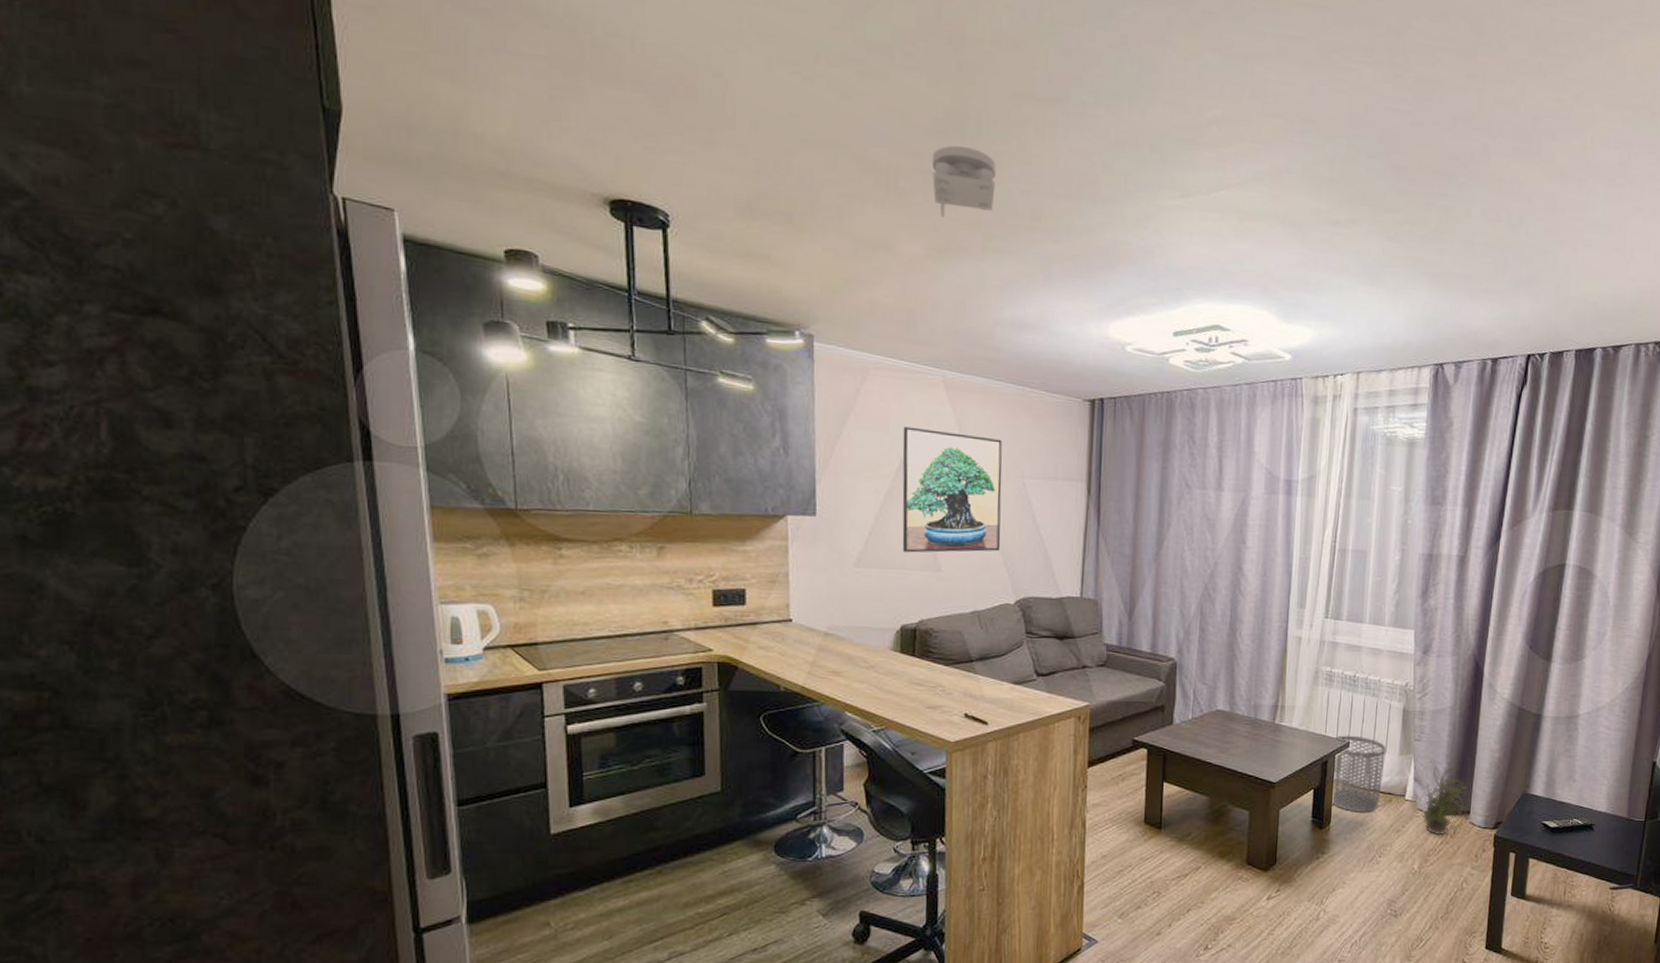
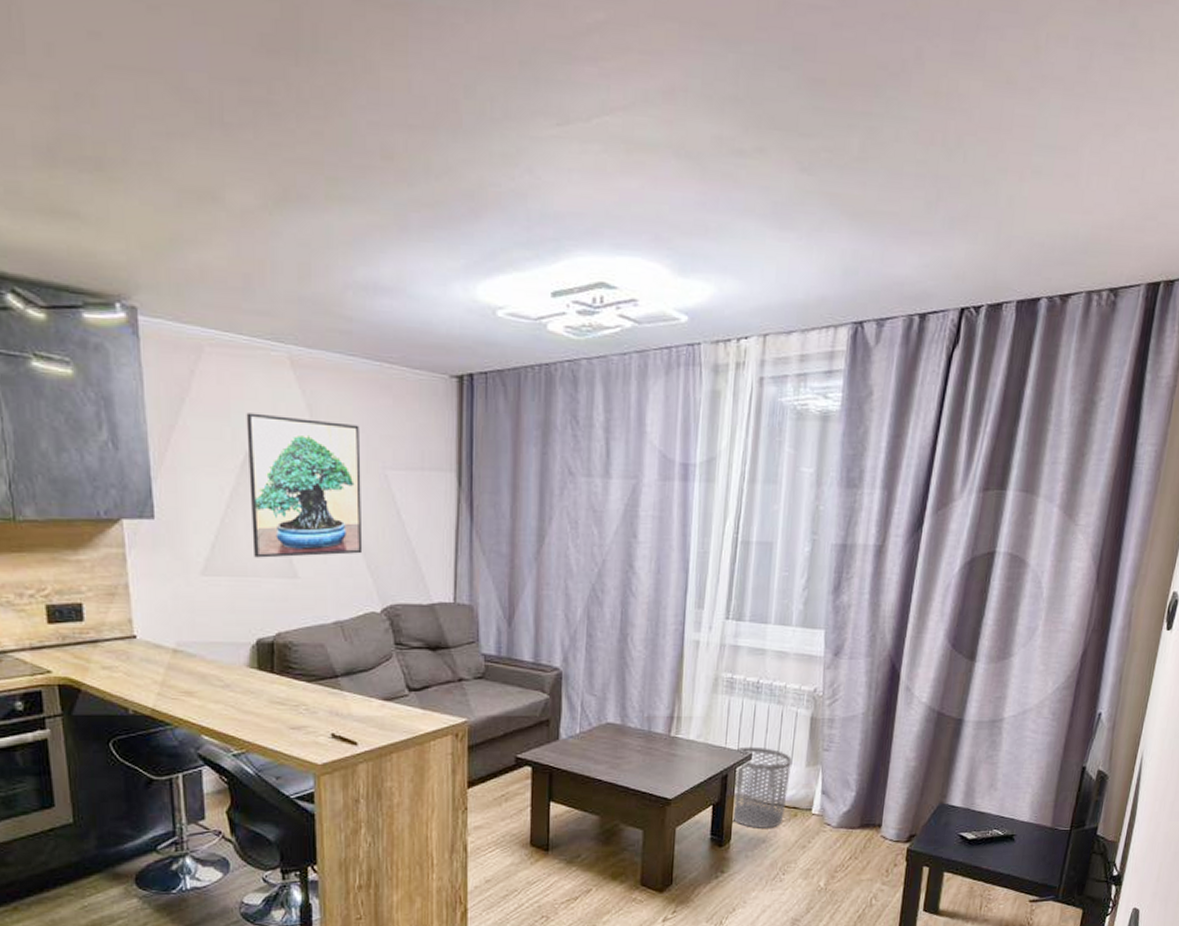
smoke detector: present [931,145,996,218] -> none [261,67,338,159]
potted plant: present [1419,760,1472,836] -> none [827,771,884,851]

